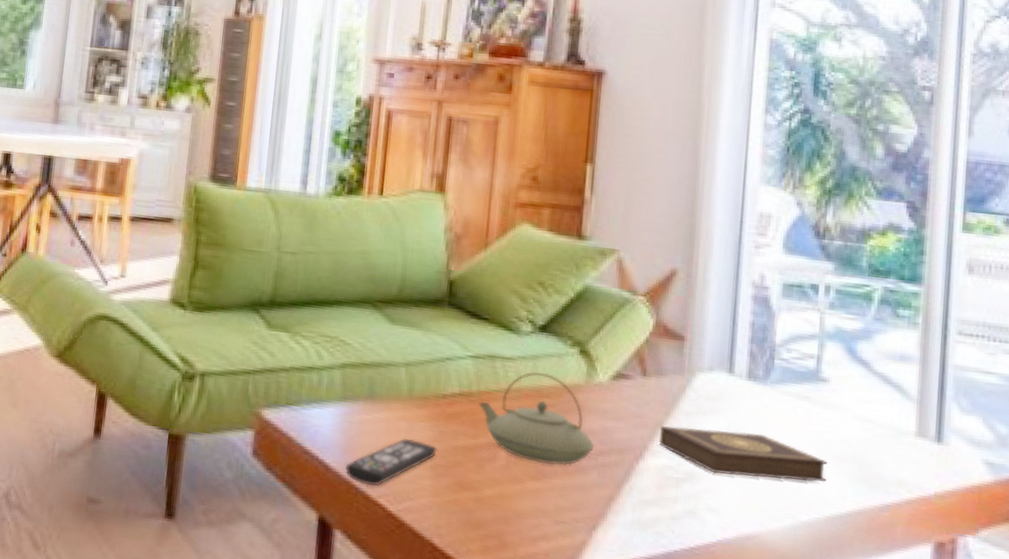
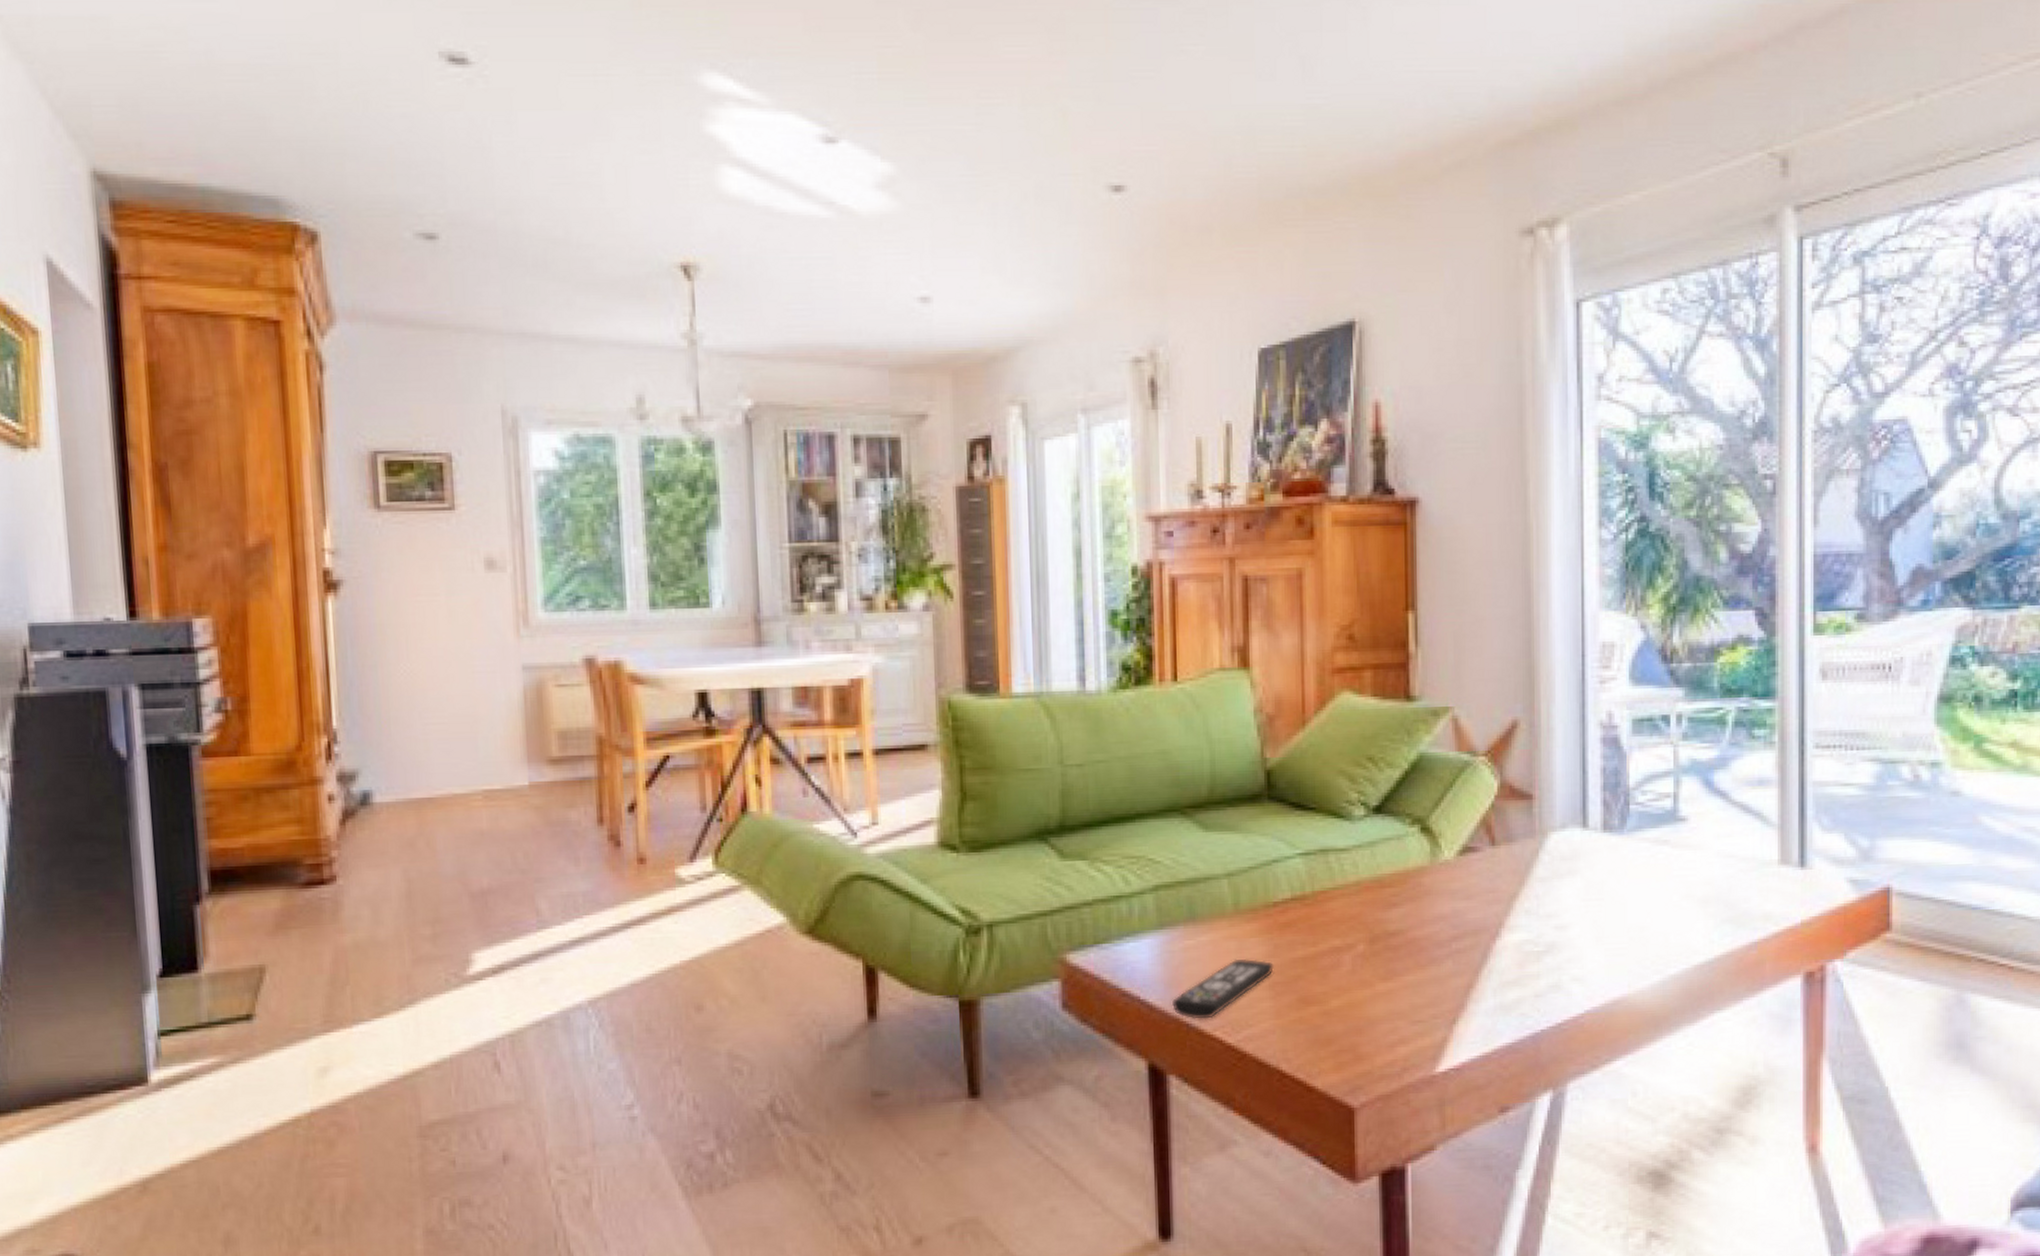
teapot: present [478,371,595,466] -> none [1315,859,1447,962]
book: present [658,425,827,482] -> none [1514,888,1692,940]

